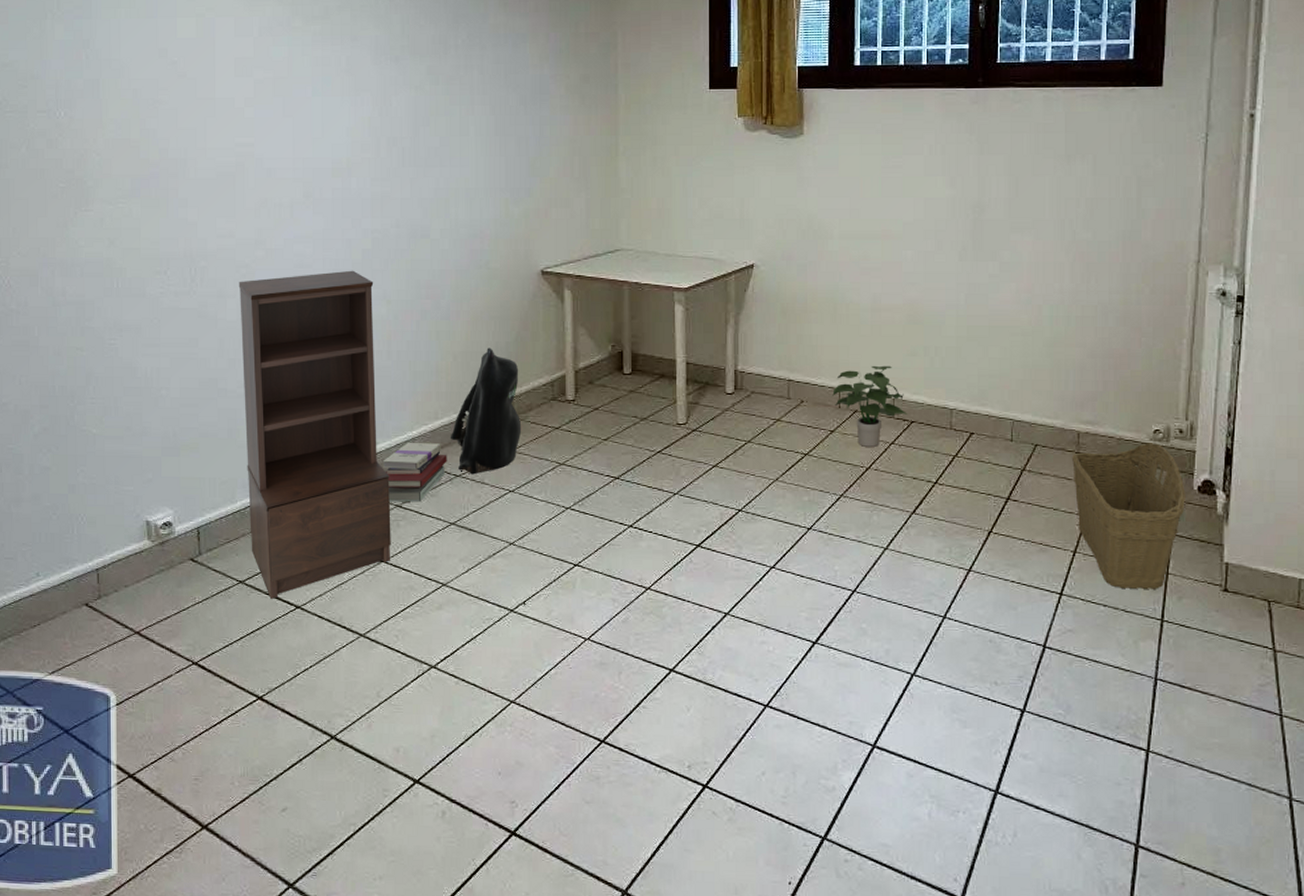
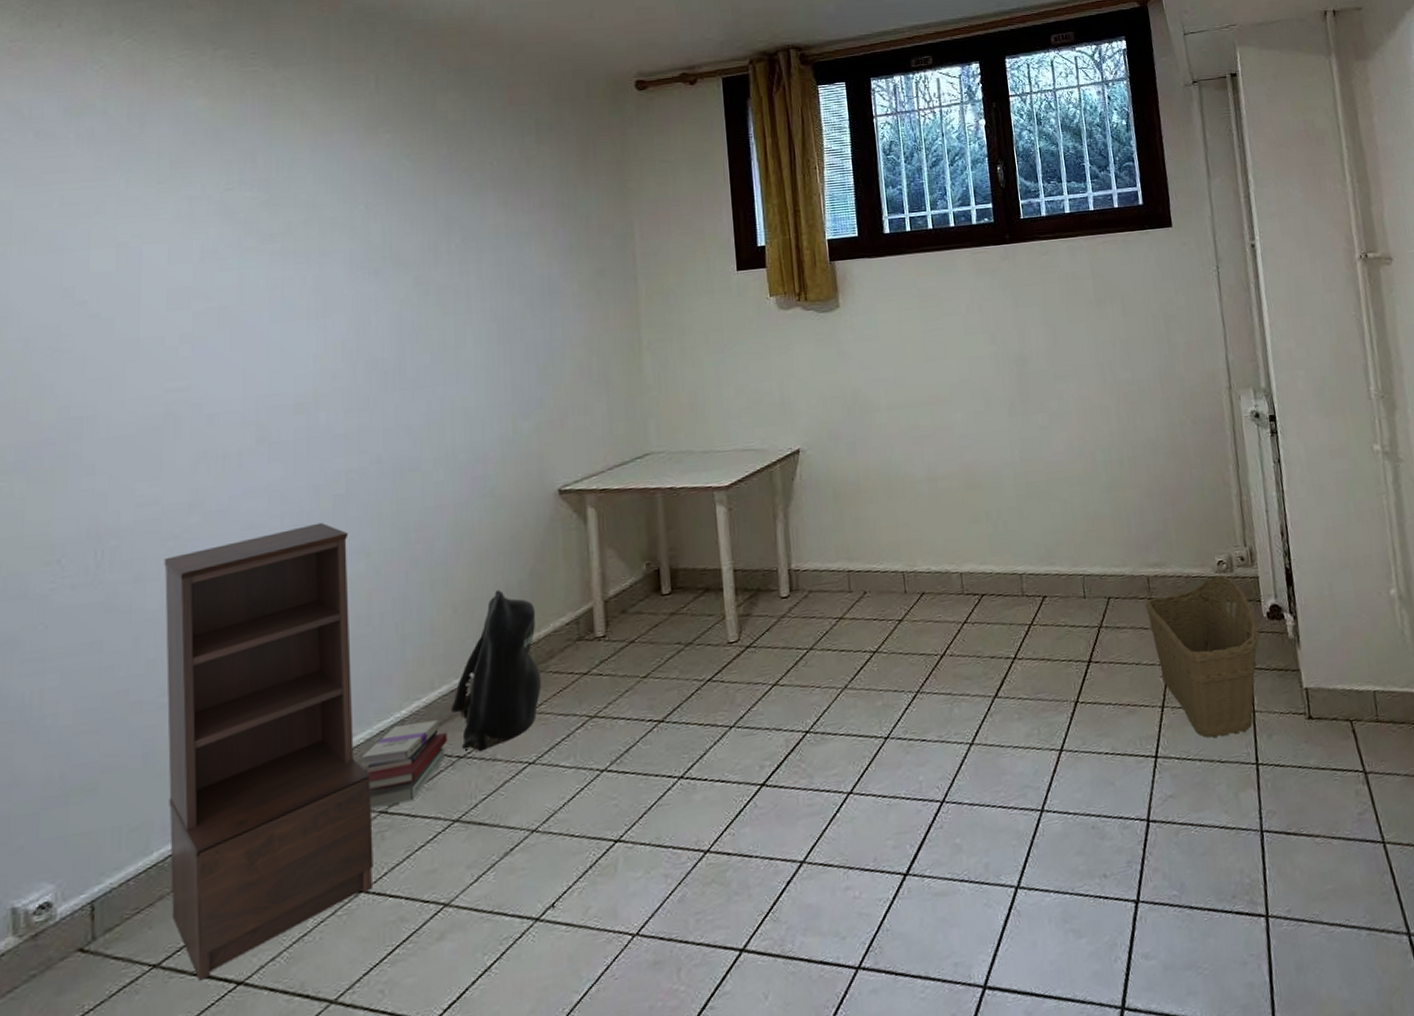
potted plant: present [832,365,908,448] -> none [896,537,977,633]

